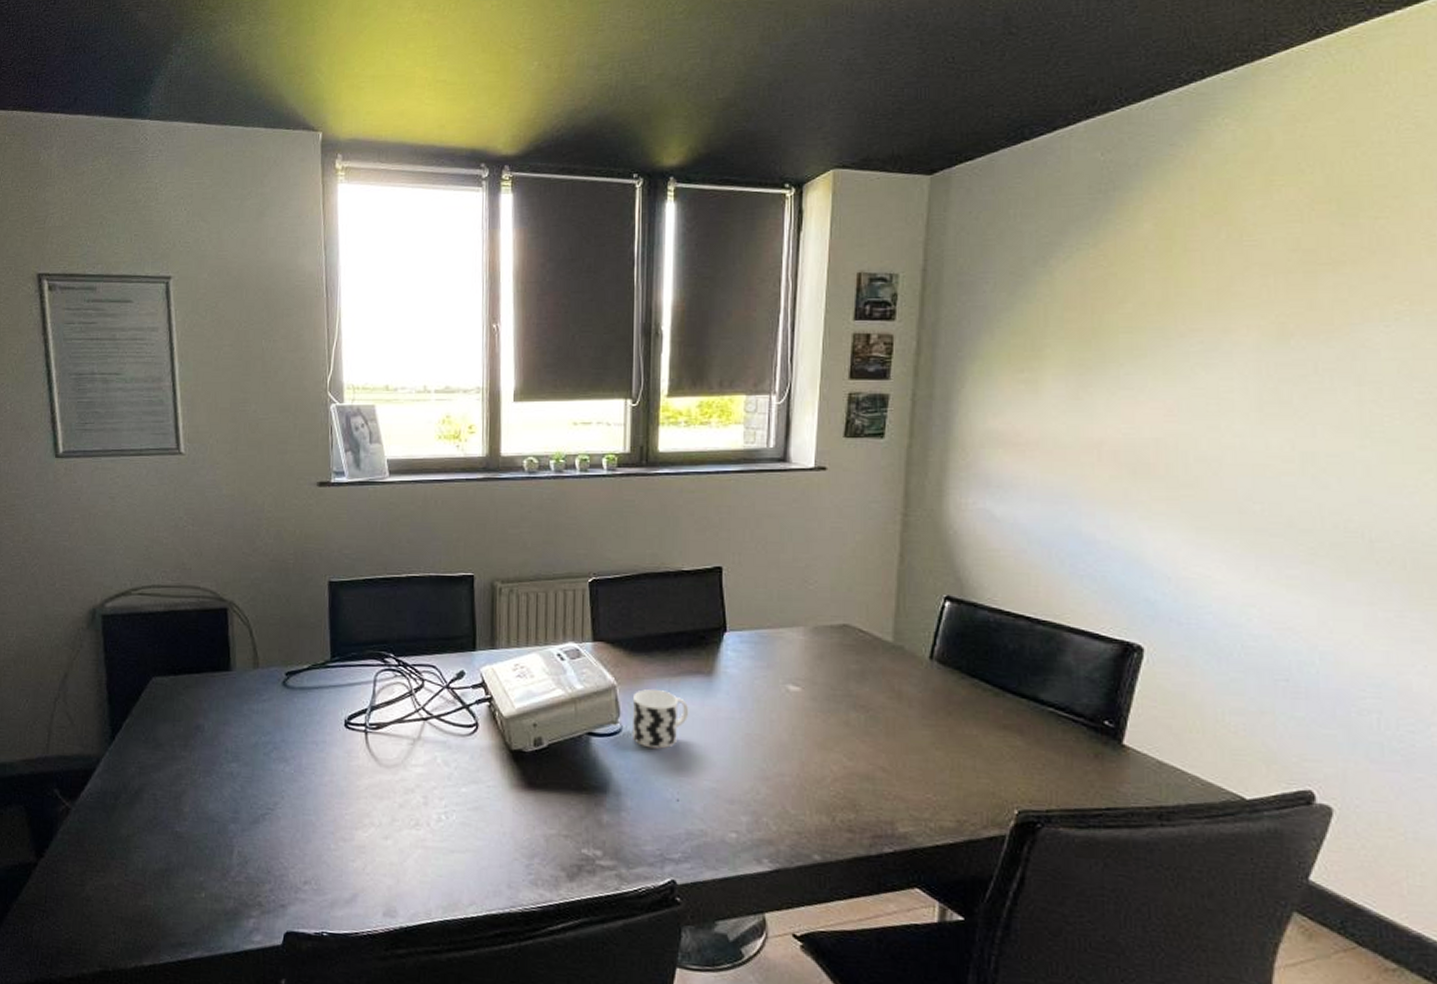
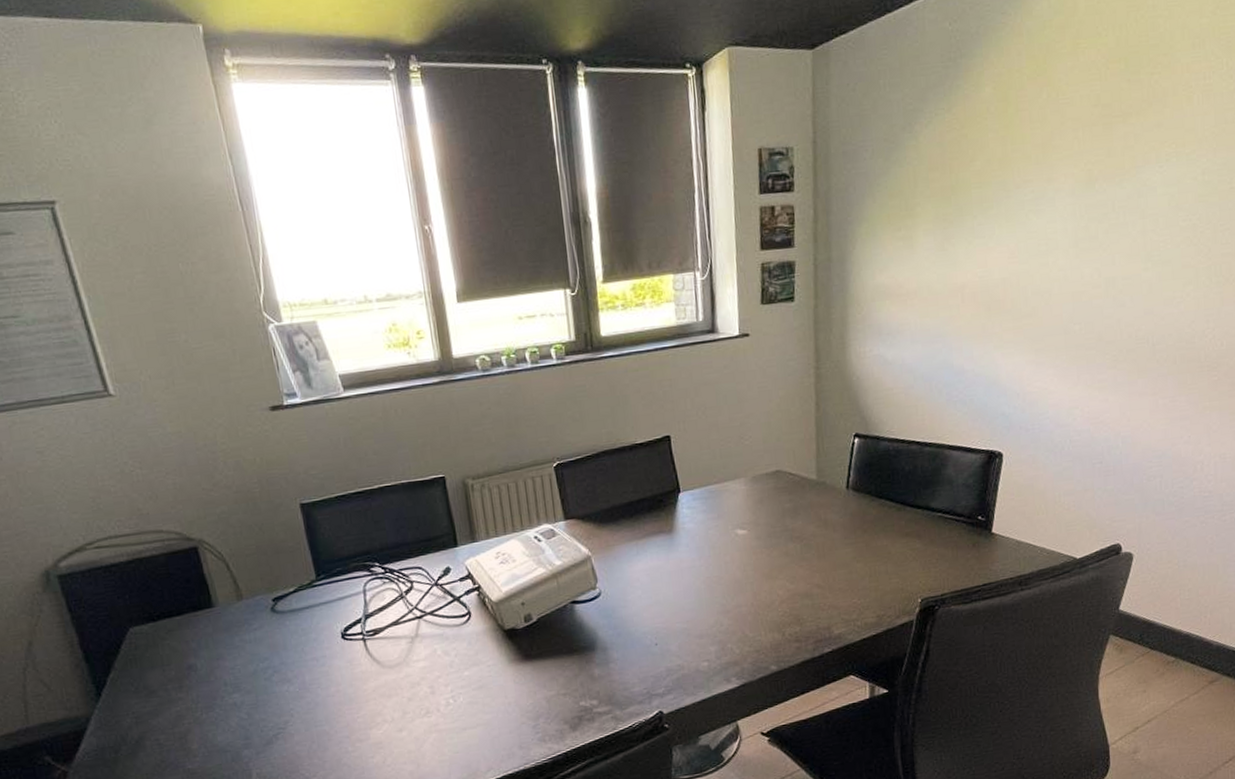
cup: present [631,689,689,749] -> none [607,553,657,605]

